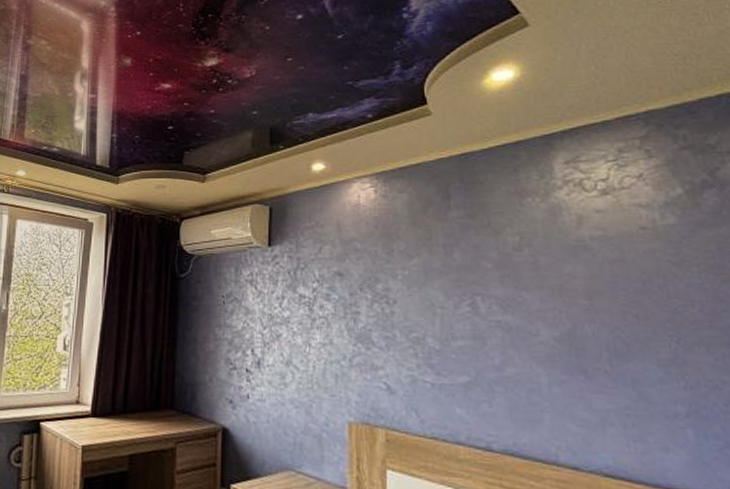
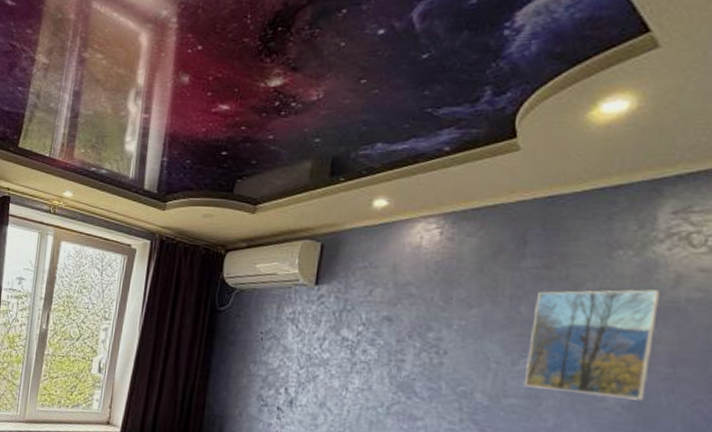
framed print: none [466,231,572,332] -> present [523,289,661,401]

